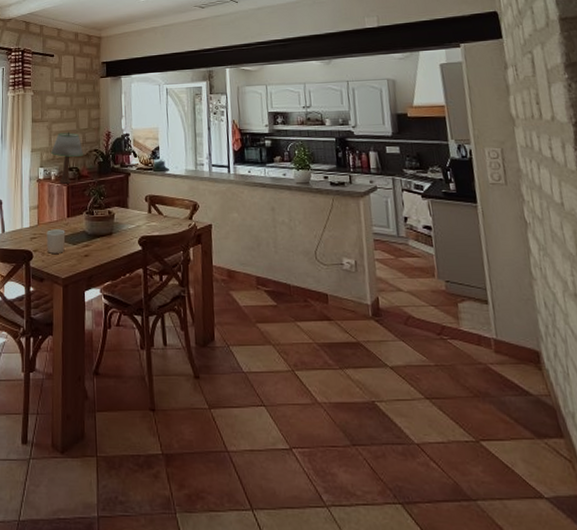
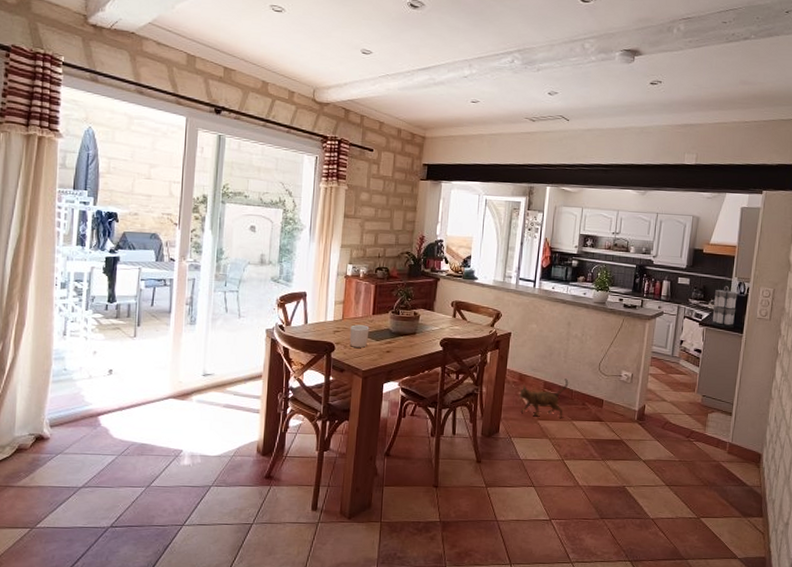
table lamp: present [51,131,84,184] -> none [362,231,396,283]
cat: none [231,272,285,319] -> present [519,378,569,418]
spice rack: none [432,151,466,199] -> present [710,286,738,329]

